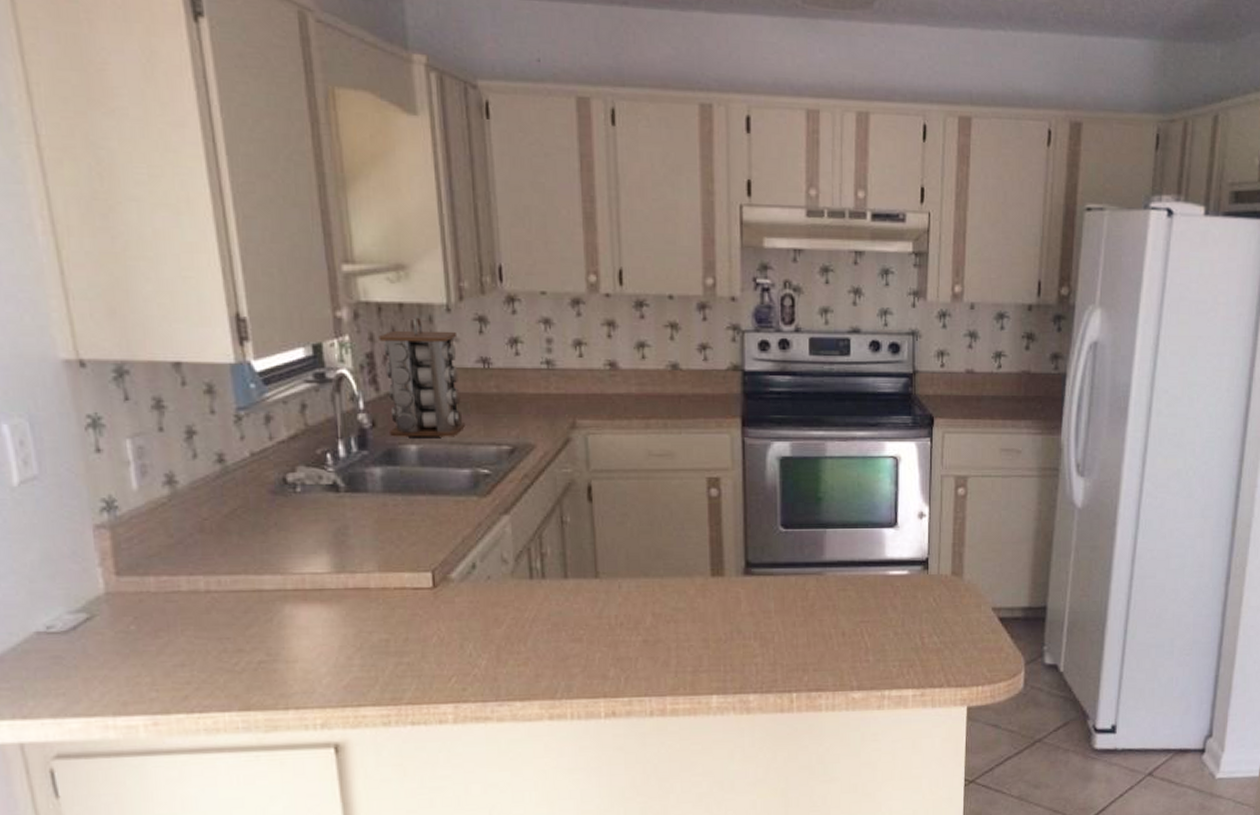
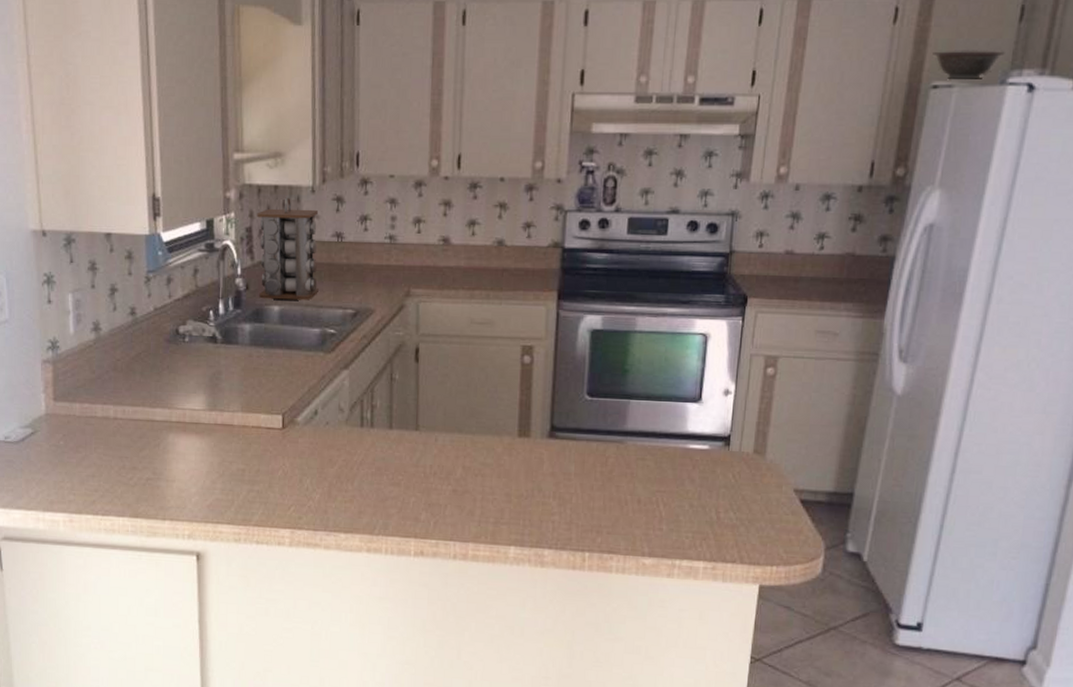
decorative bowl: none [1084,174,1146,204] -> present [932,50,1005,81]

